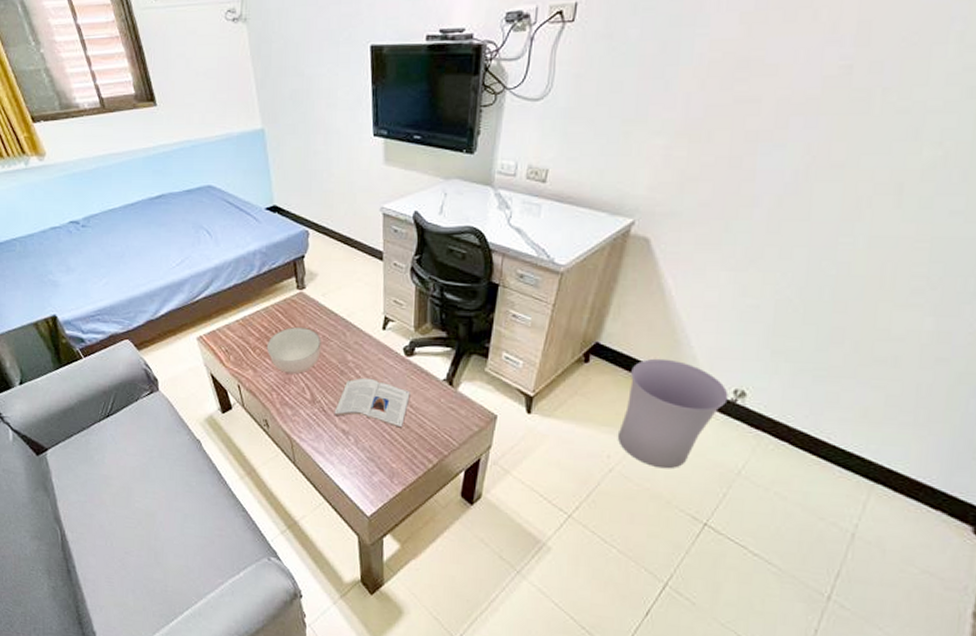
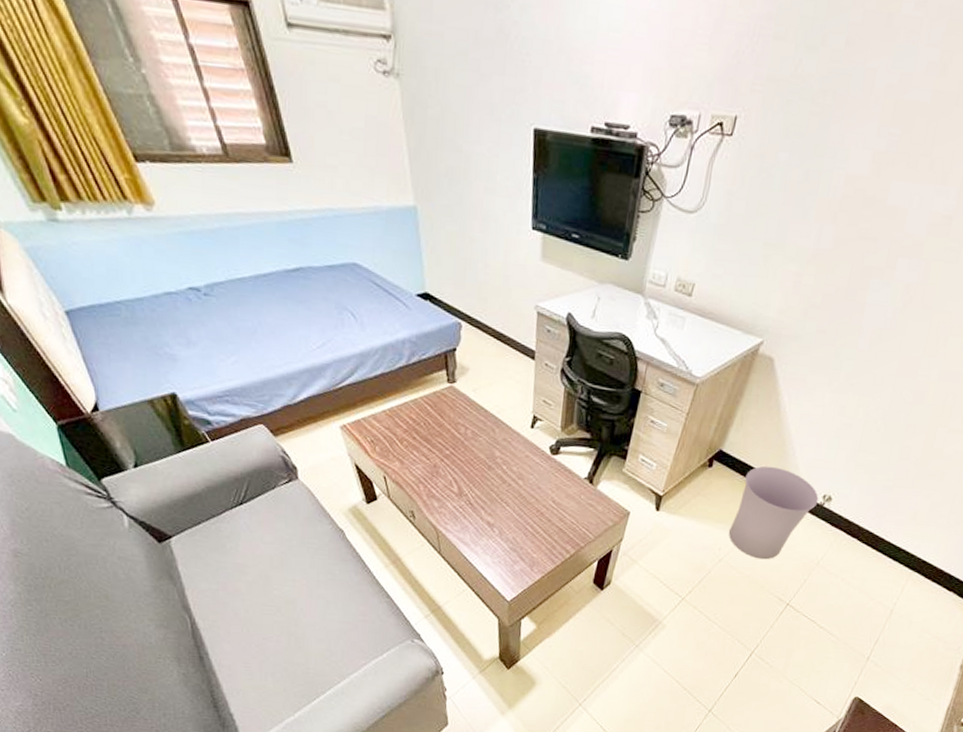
bowl: present [266,326,321,375] -> none [414,420,471,468]
magazine: present [334,377,410,428] -> none [480,473,554,521]

